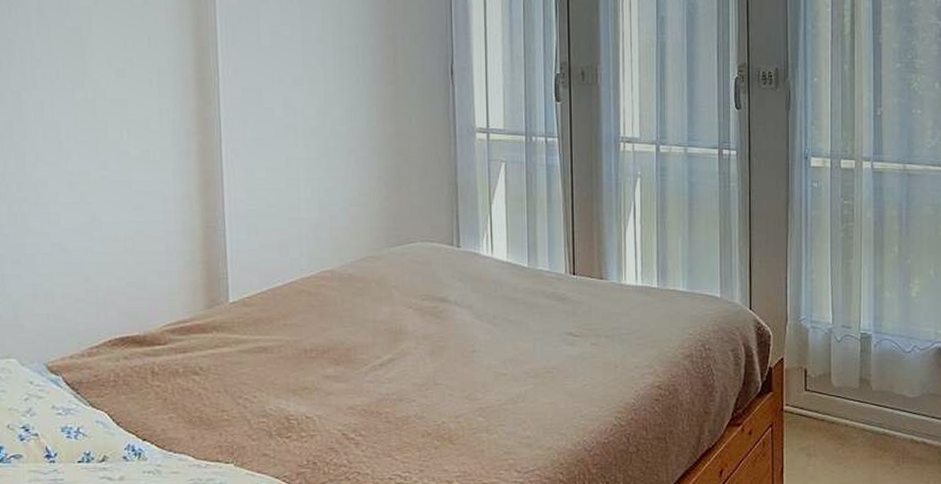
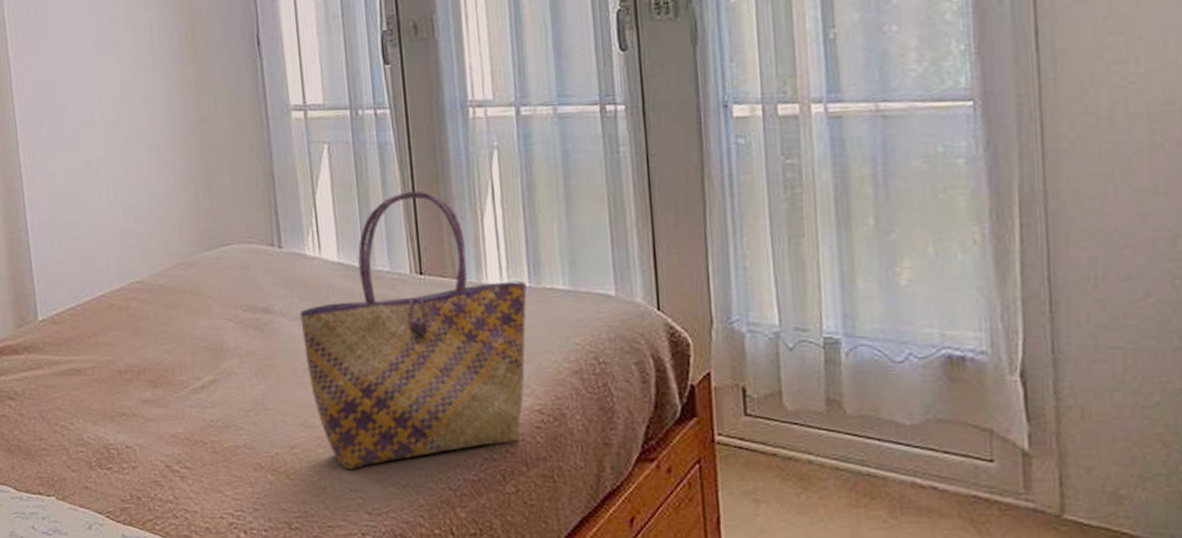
tote bag: none [471,206,655,436] -> present [299,191,527,470]

